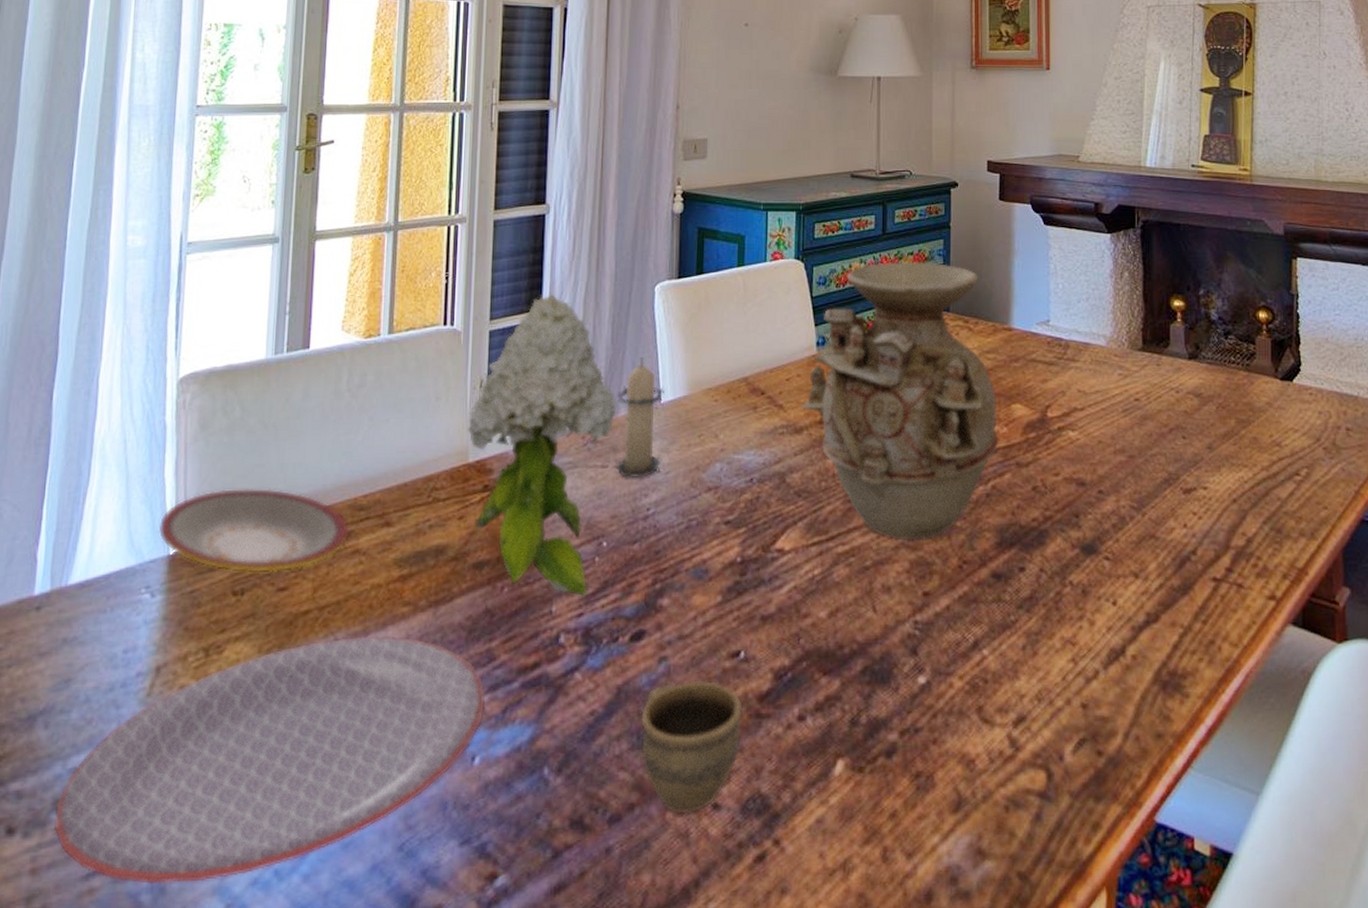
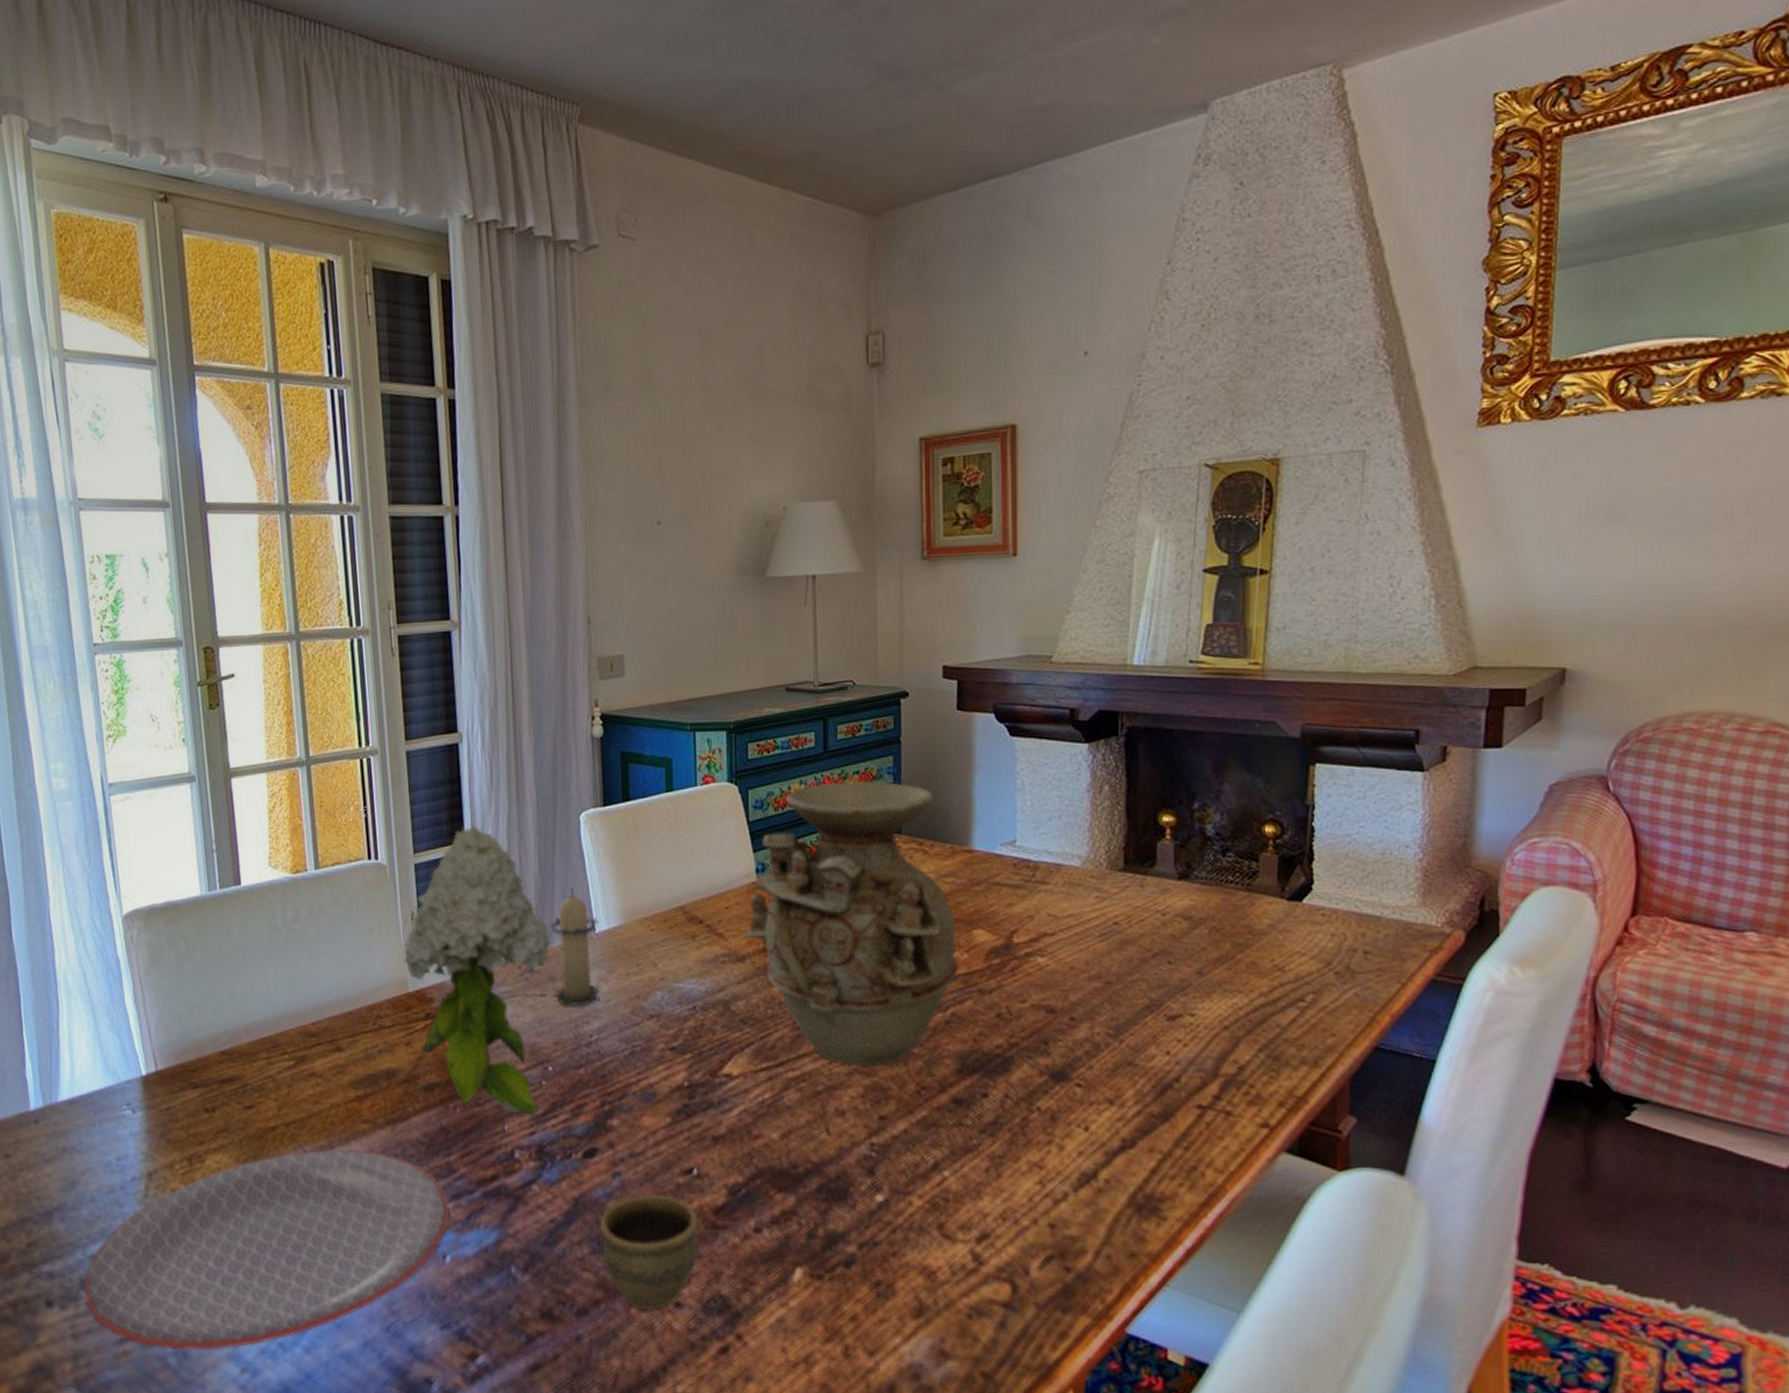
plate: present [158,487,350,572] -> none [128,1016,305,1092]

